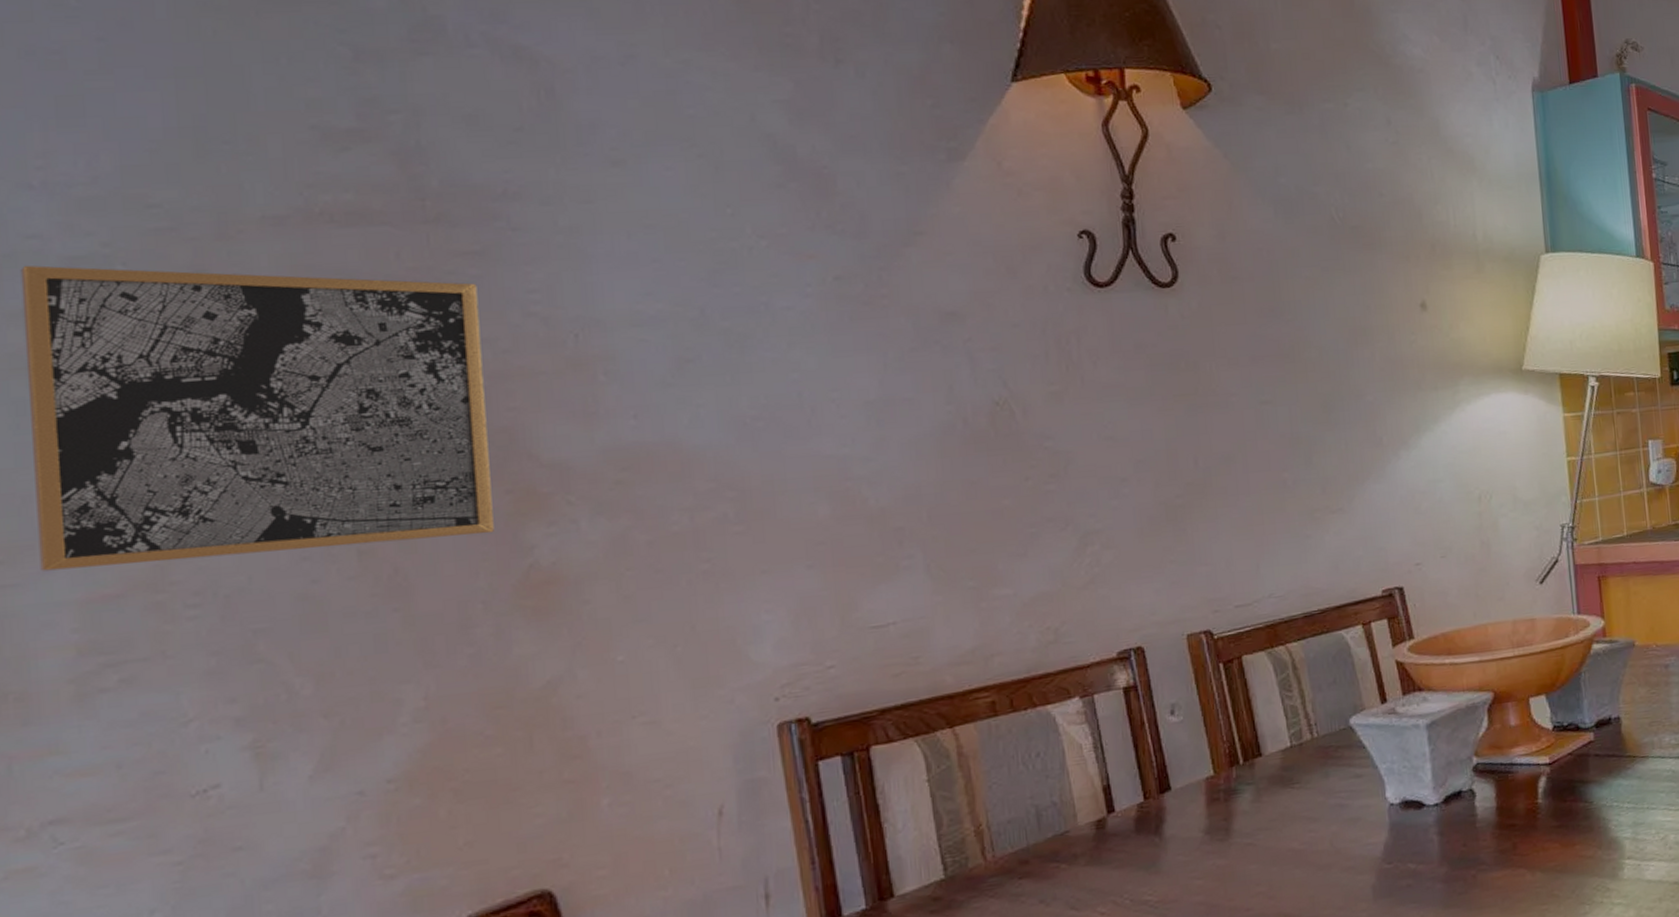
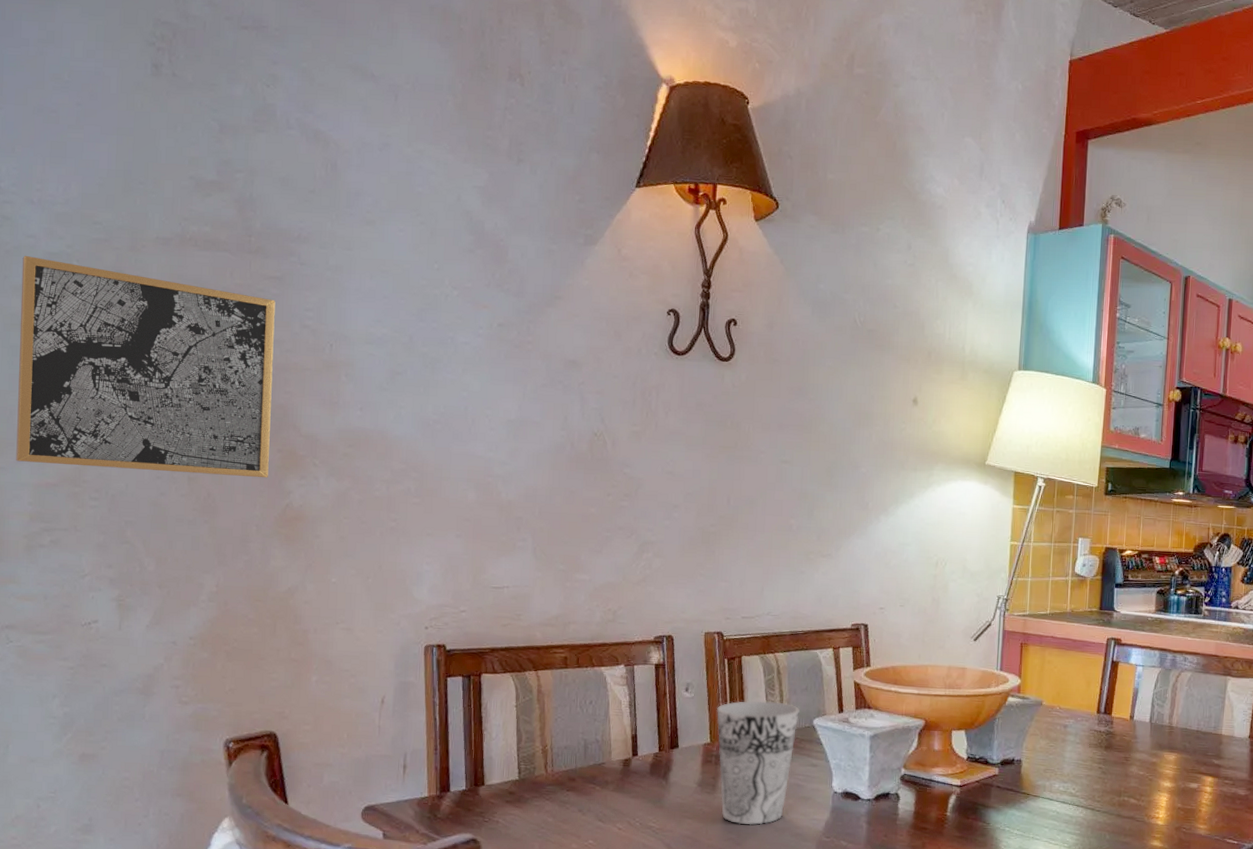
cup: none [1217,705,1330,872] -> present [717,701,799,825]

